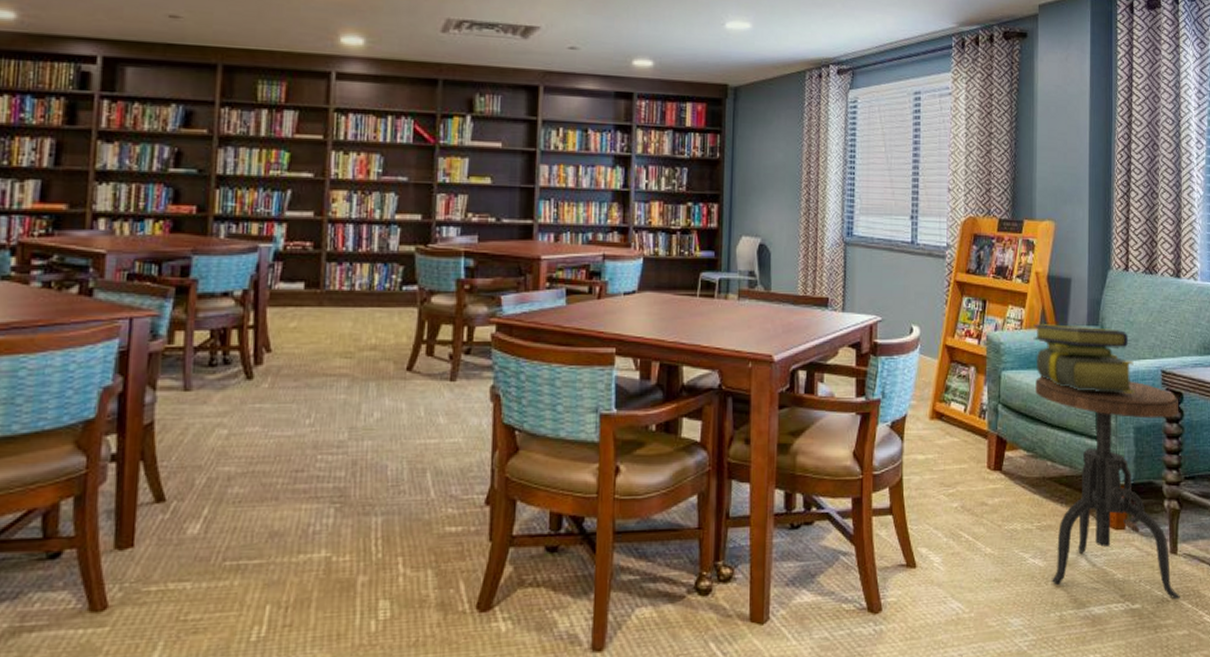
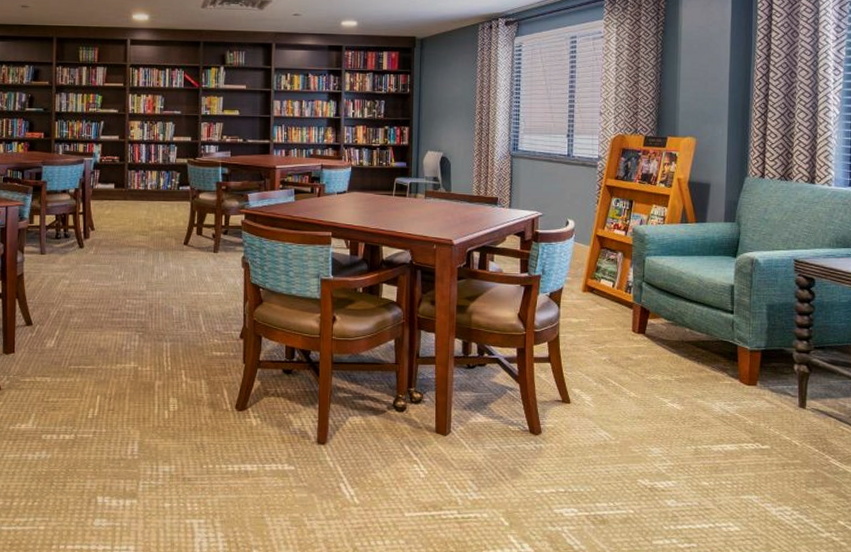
stack of books: present [1033,323,1135,394] -> none [675,219,768,278]
side table: present [1035,376,1180,600] -> none [676,261,810,444]

